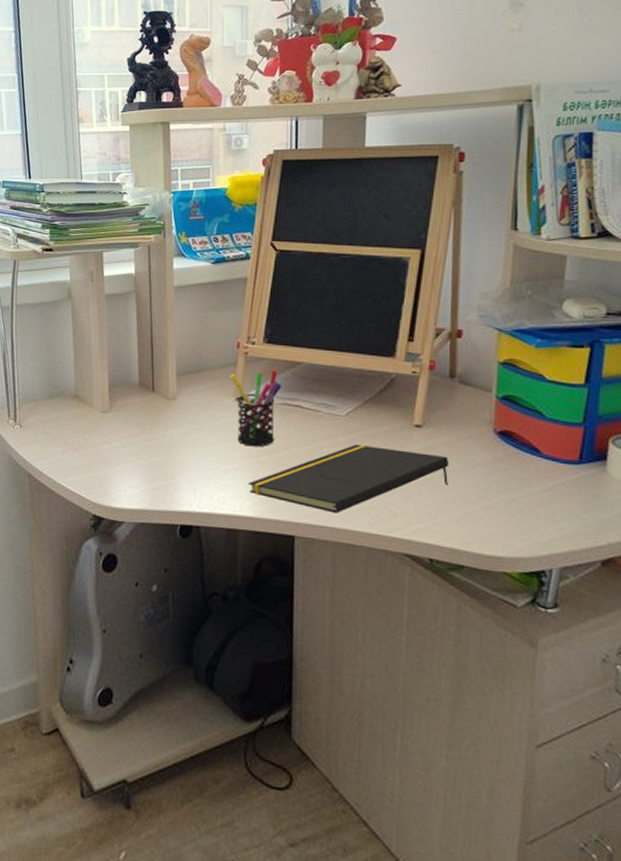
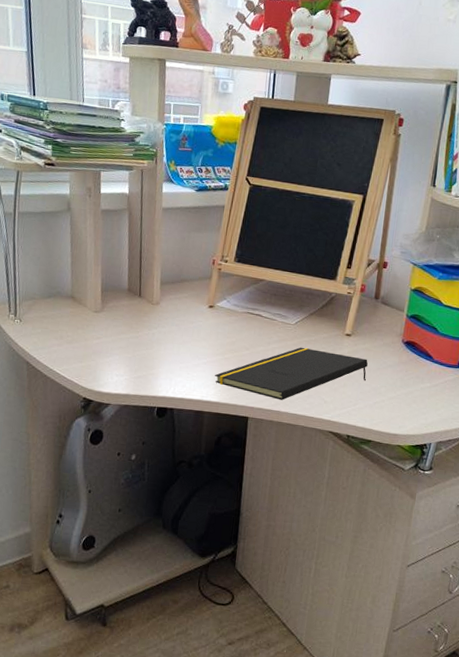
pen holder: present [230,369,282,447] -> none [205,284,247,347]

